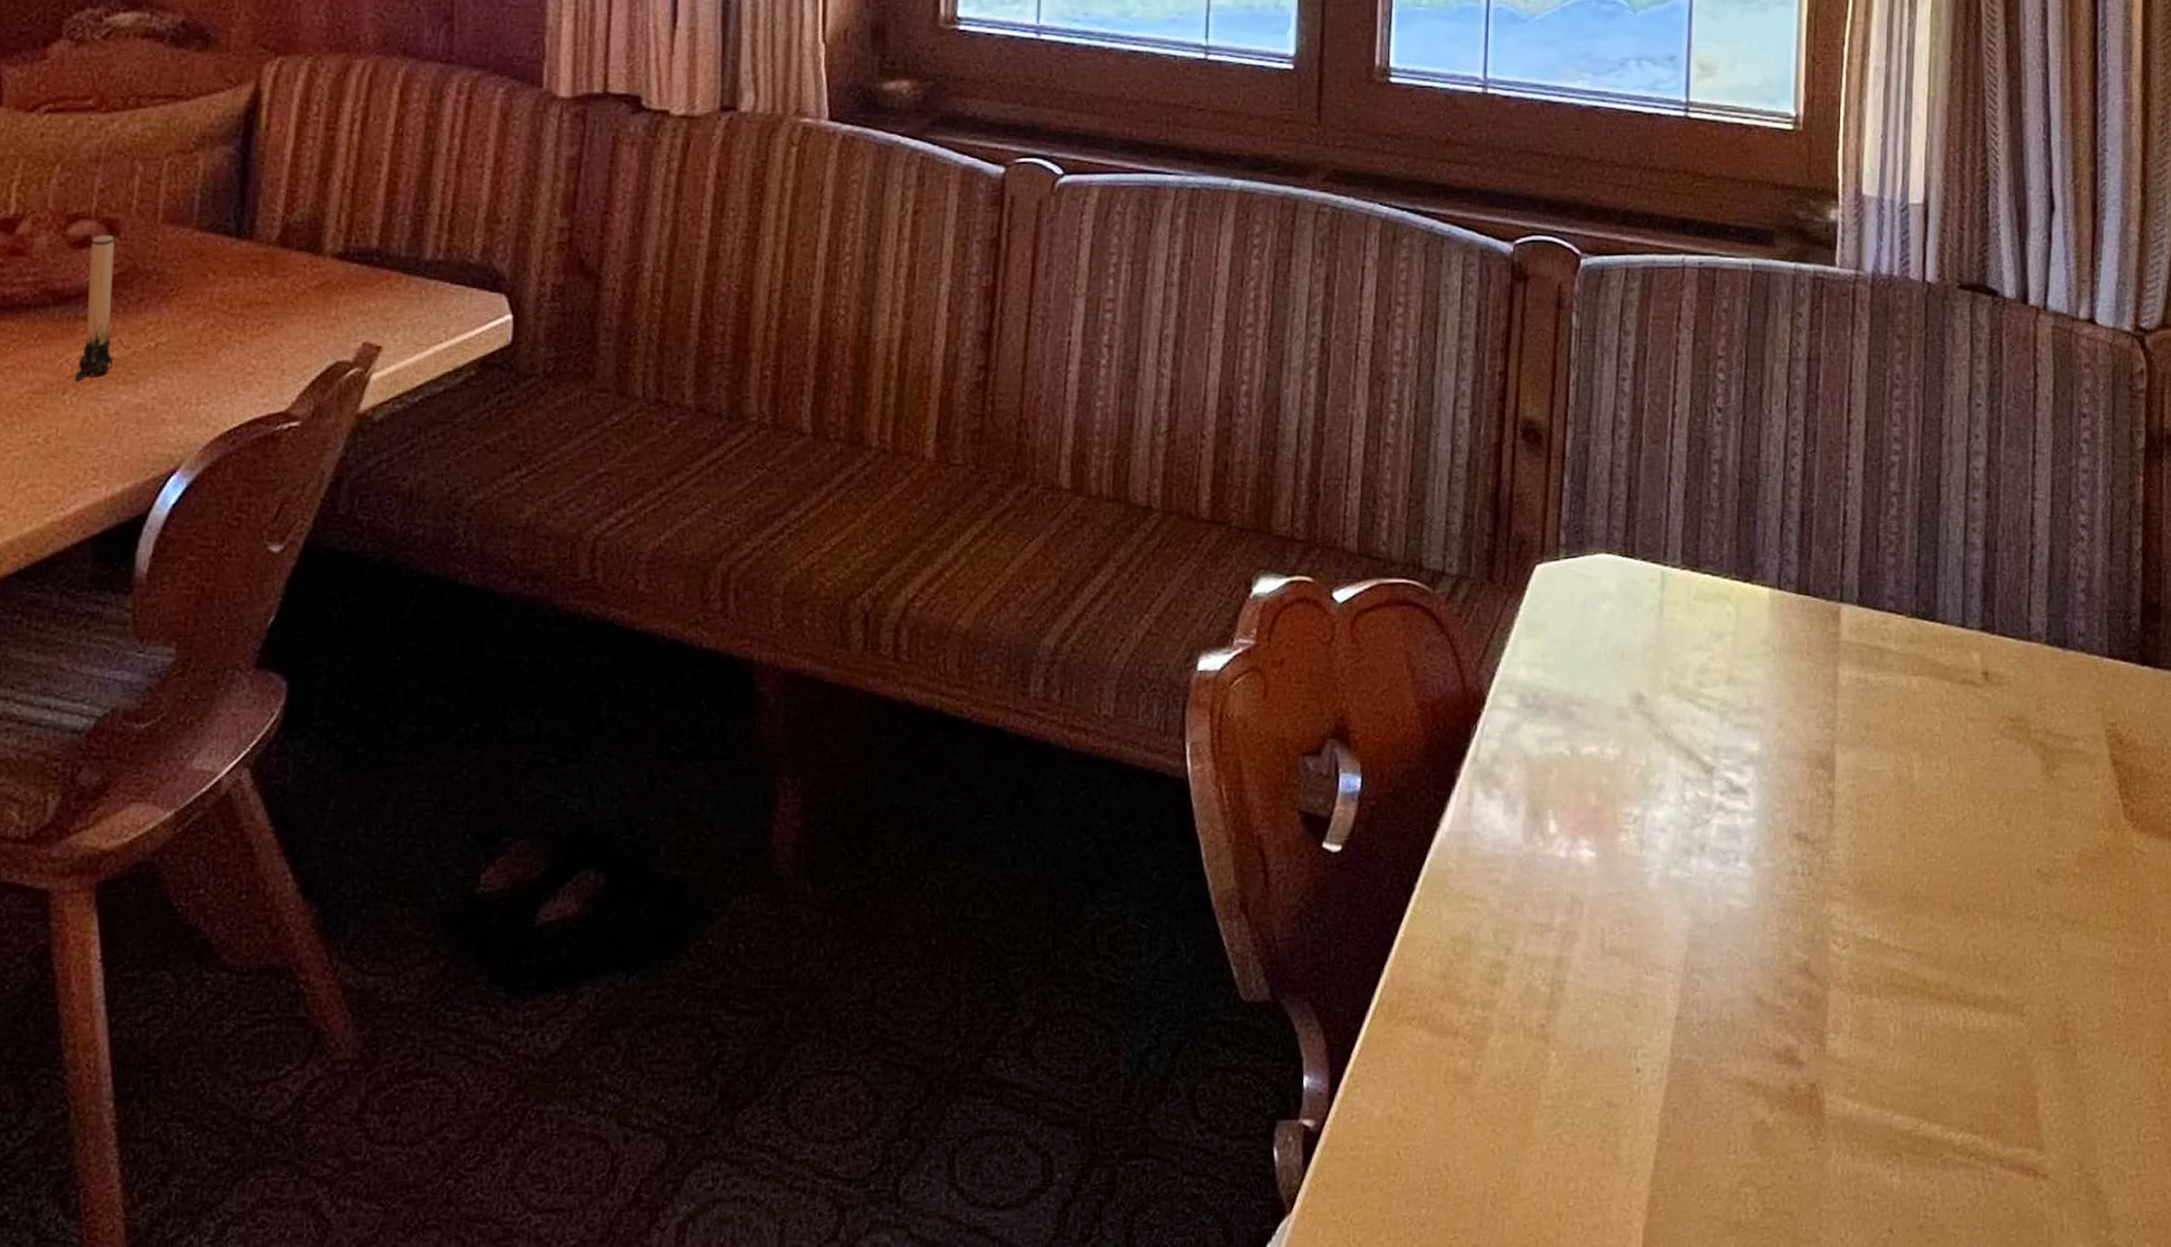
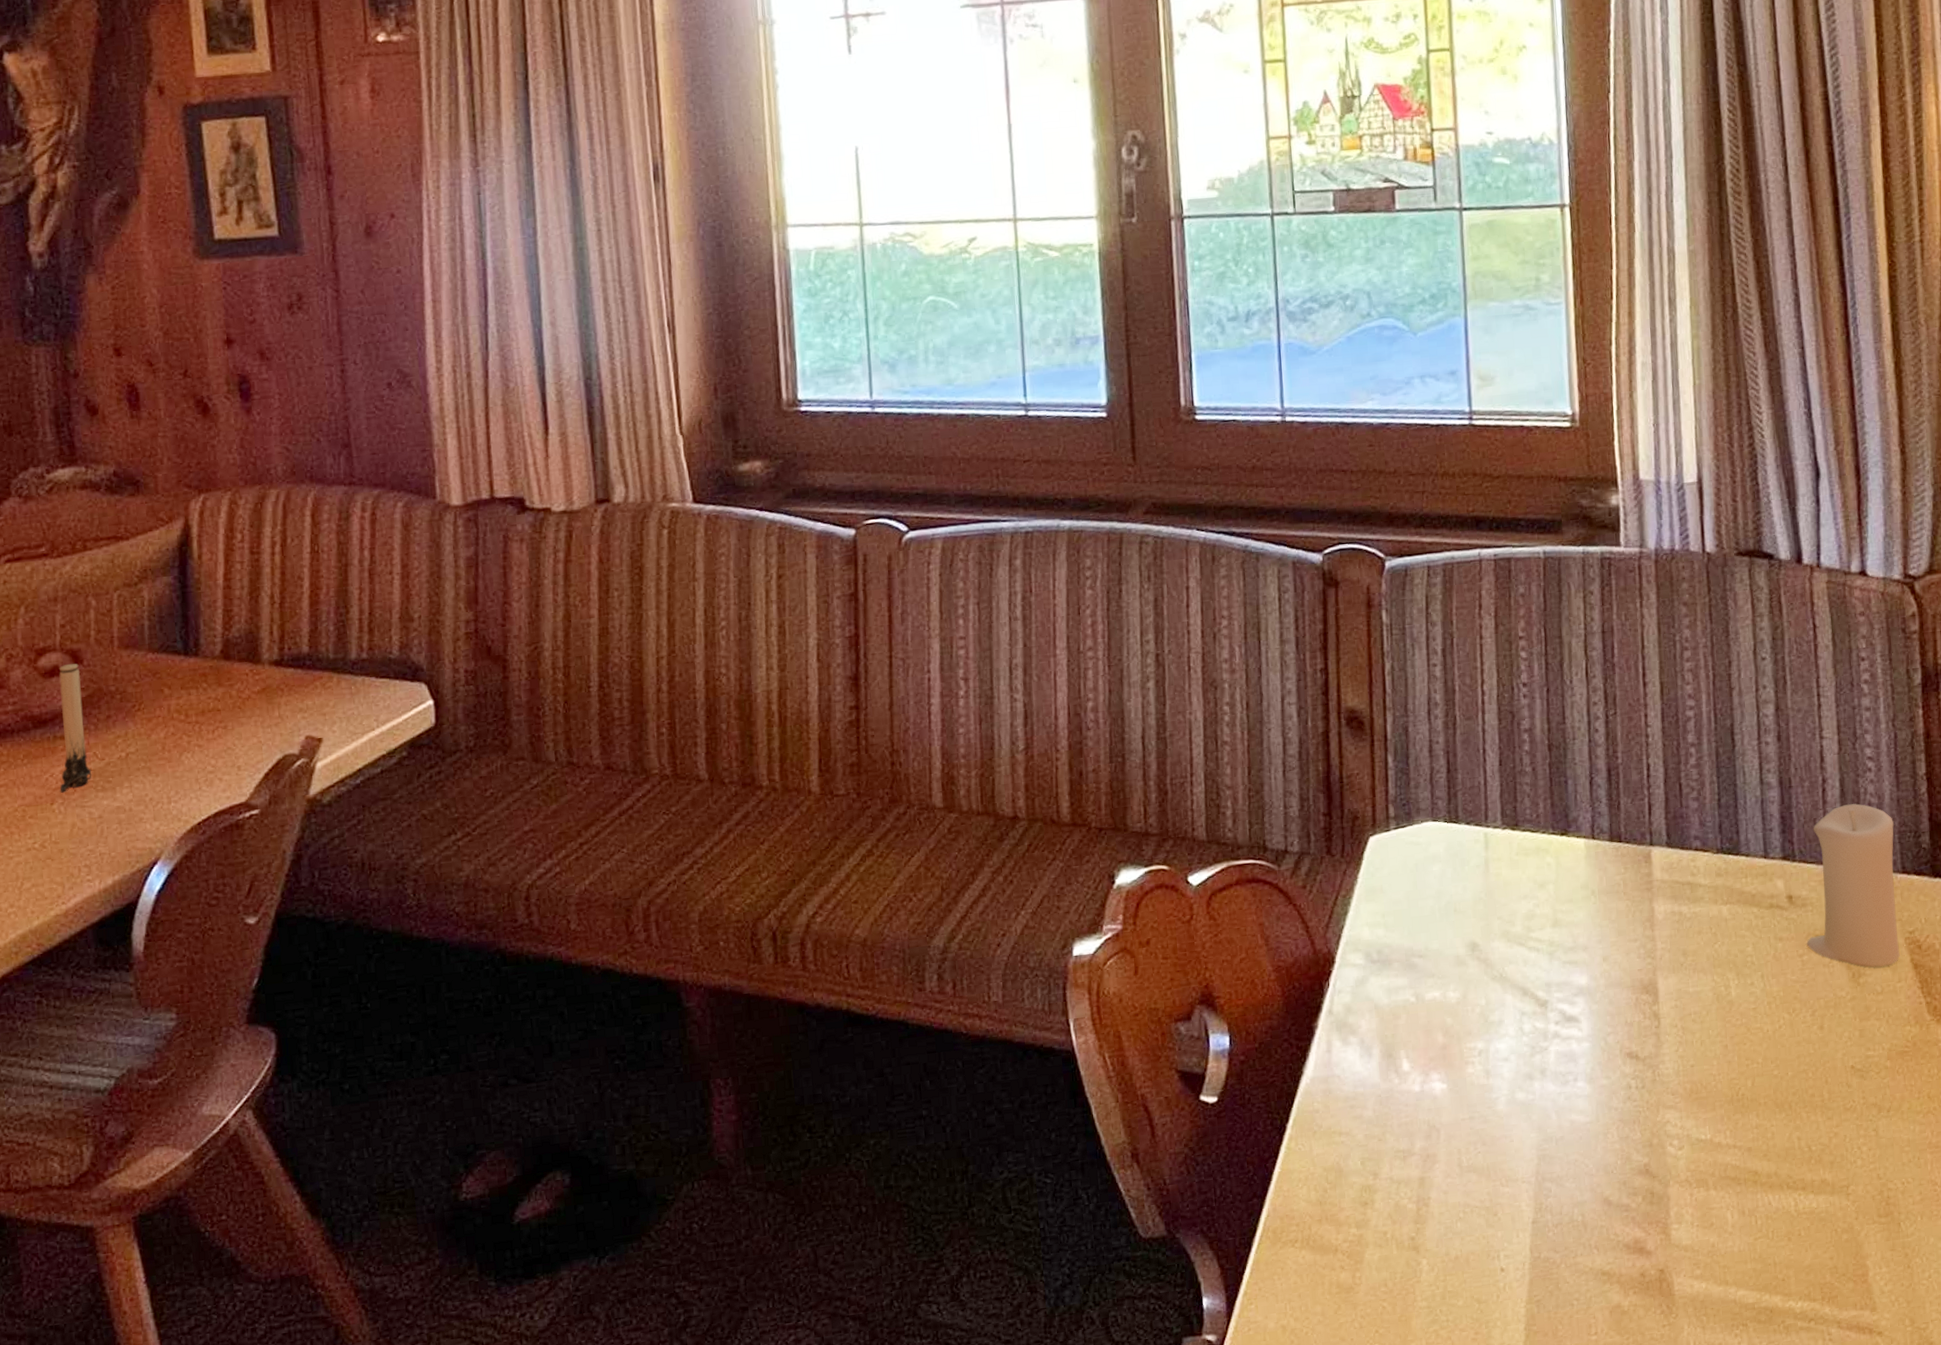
candle: none [1999,575,2103,761] -> present [1806,803,1900,968]

